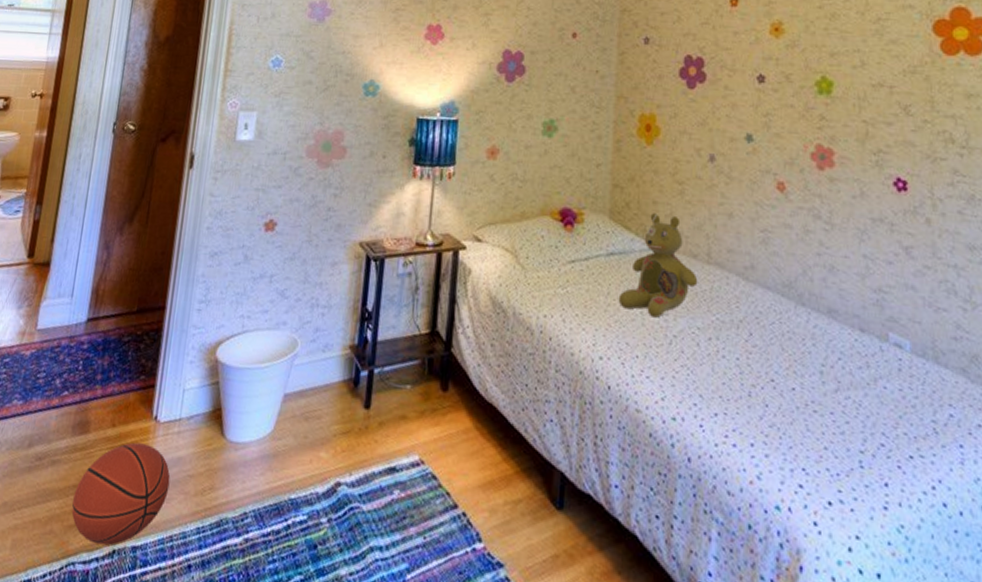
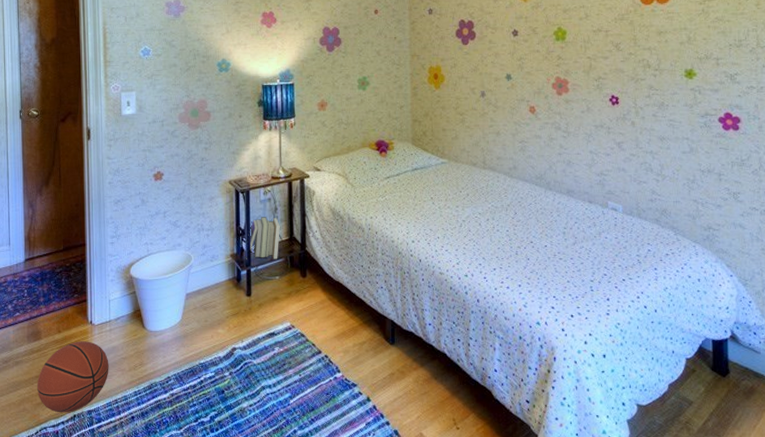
books: none [368,297,420,361] -> present [245,217,280,260]
stuffed bear: present [618,213,698,318] -> none [422,137,478,210]

